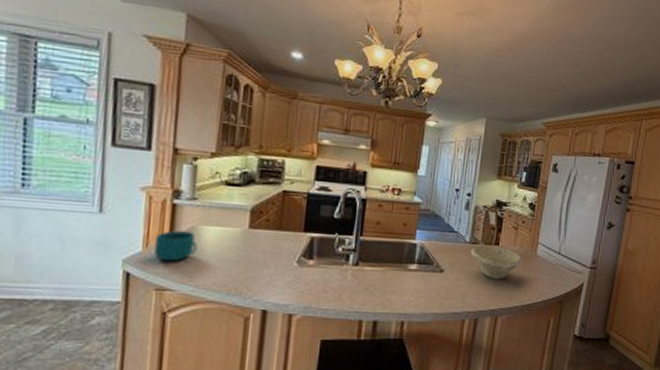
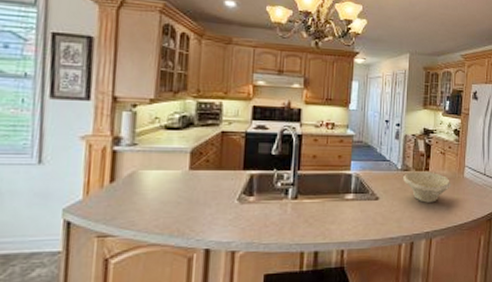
cup: present [154,230,198,262] -> none [95,177,139,208]

